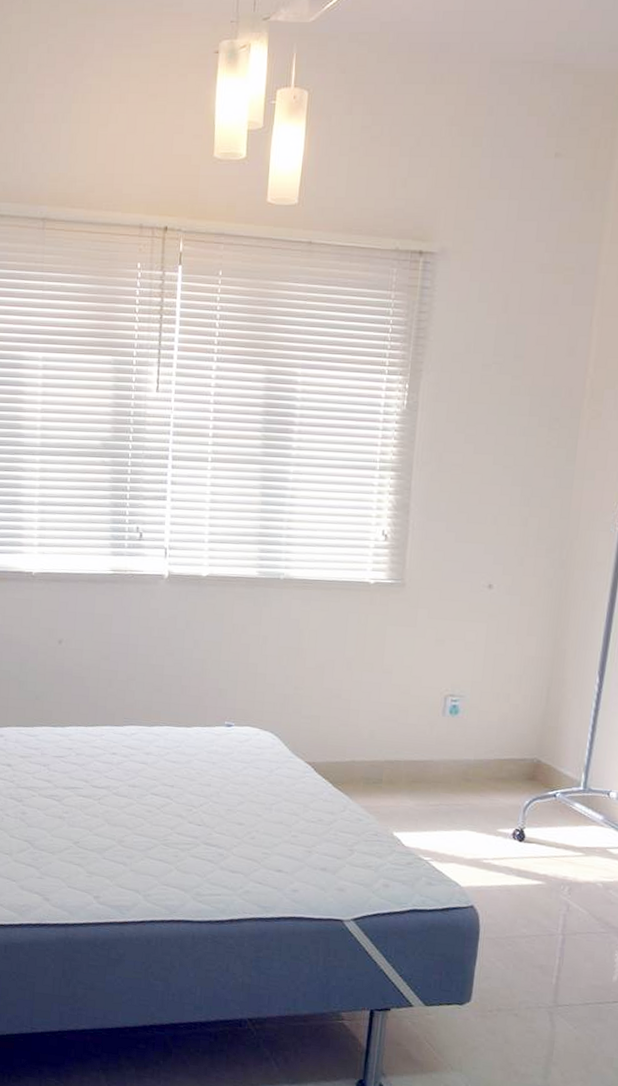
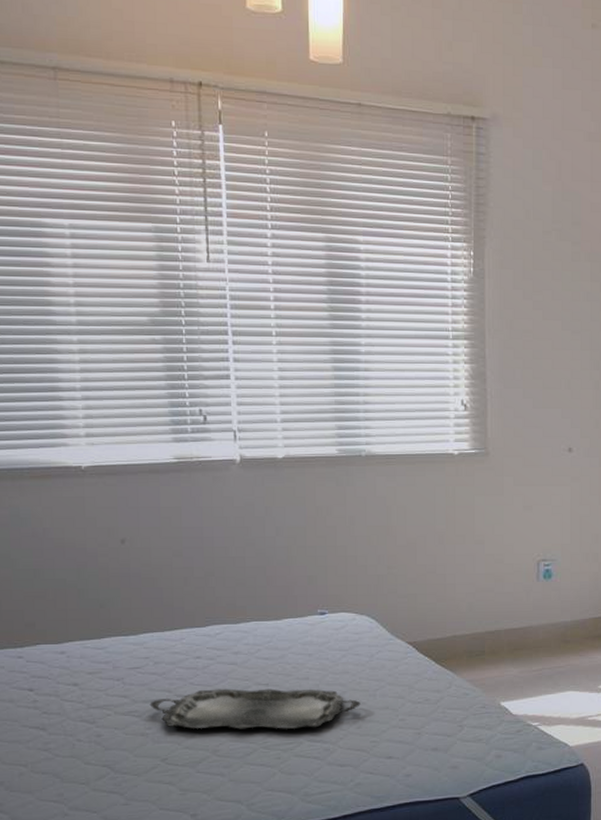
serving tray: none [68,784,256,833] -> present [149,688,361,730]

